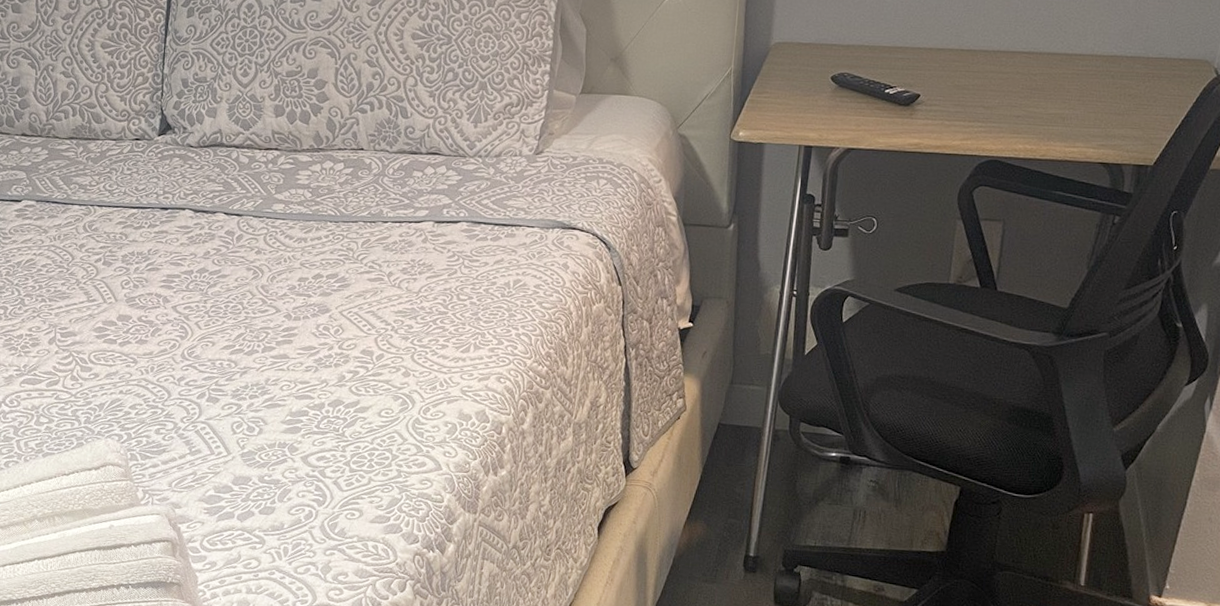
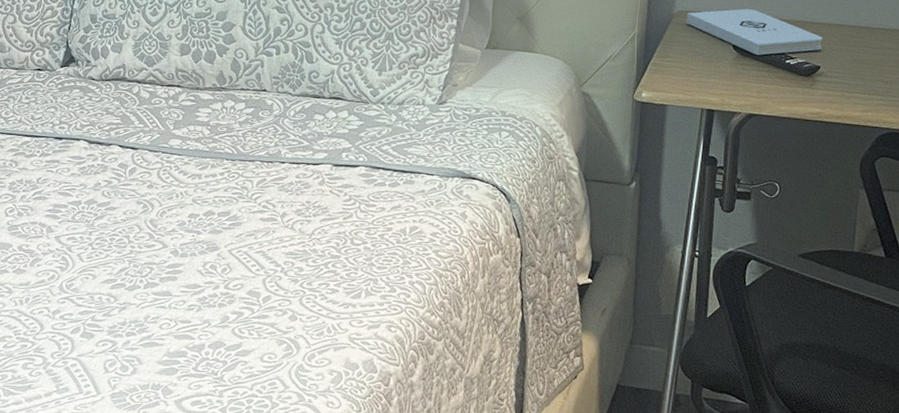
notepad: none [783,37,924,86] -> present [685,8,823,55]

